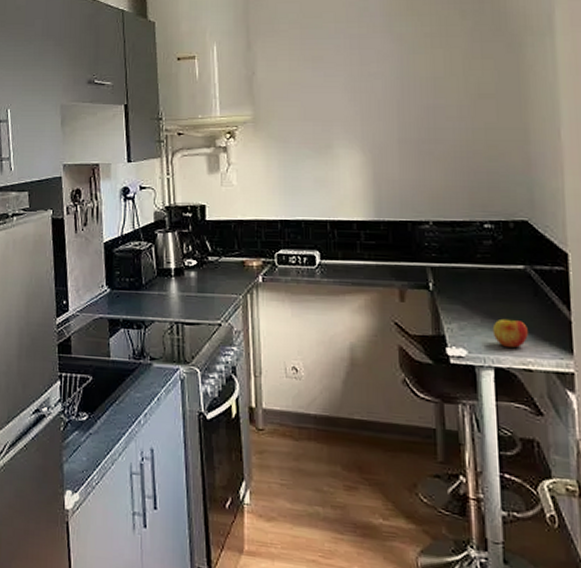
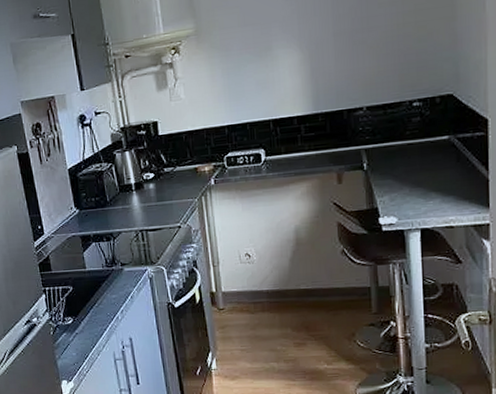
apple: present [492,318,528,349] -> none [419,185,450,211]

